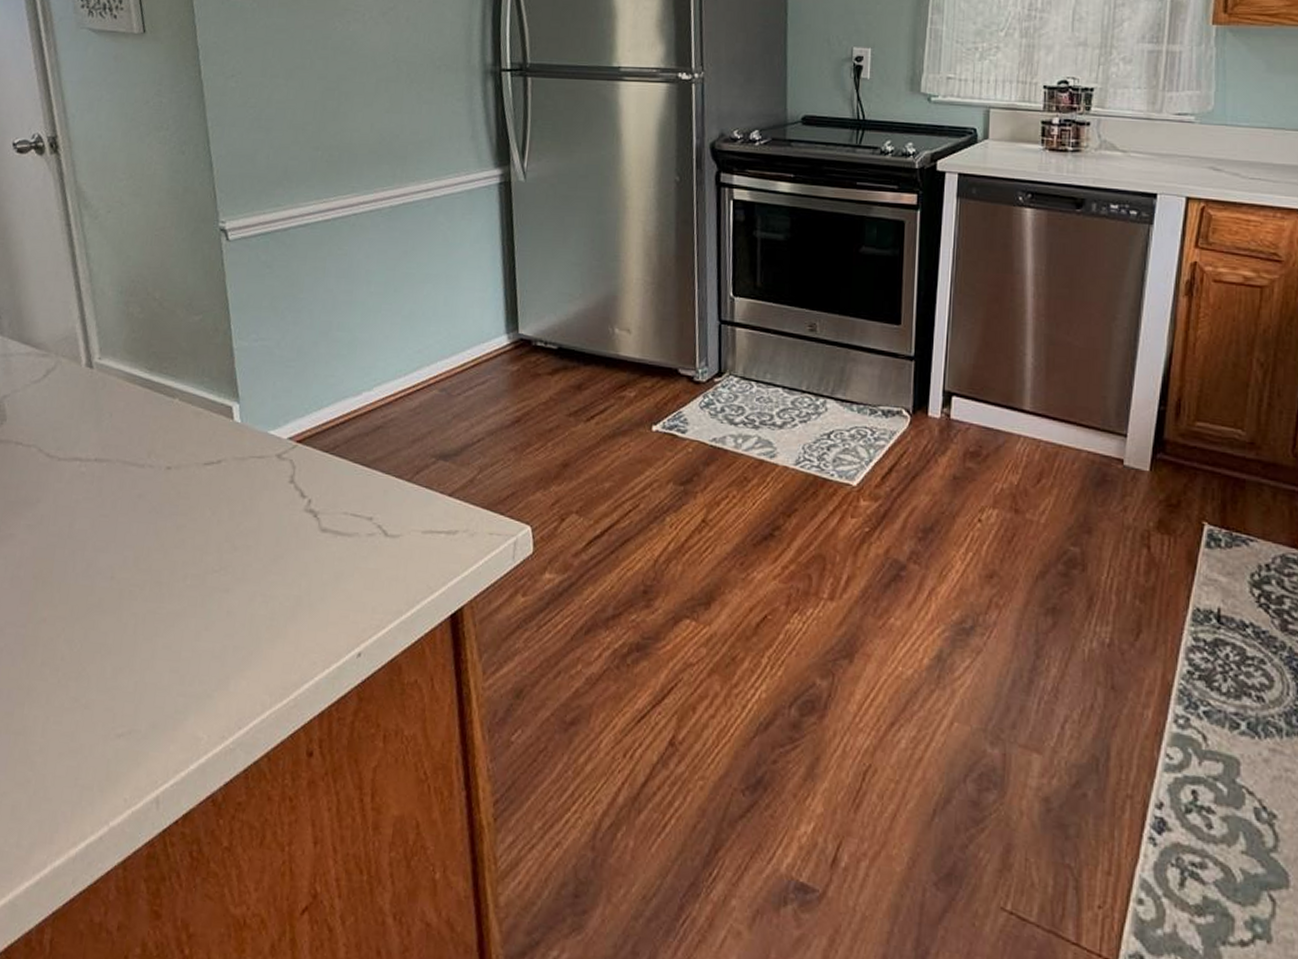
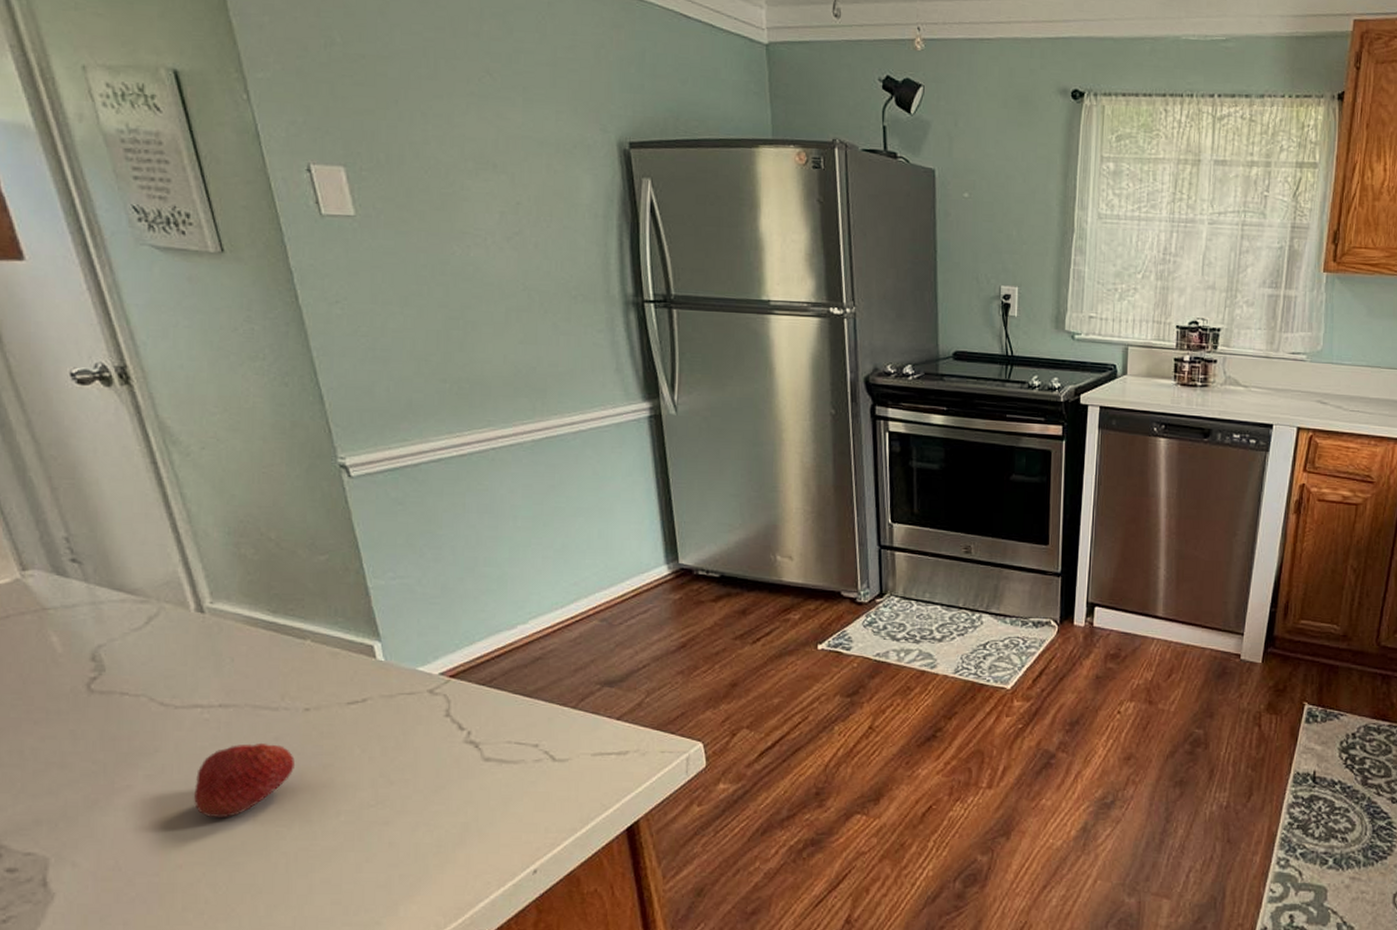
fruit: none [63,499,153,574] -> present [193,742,295,818]

